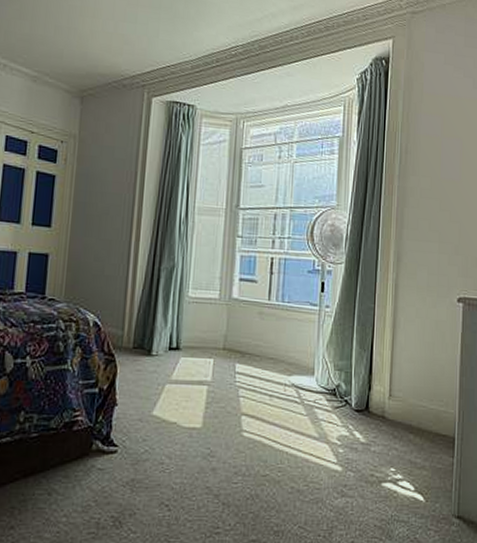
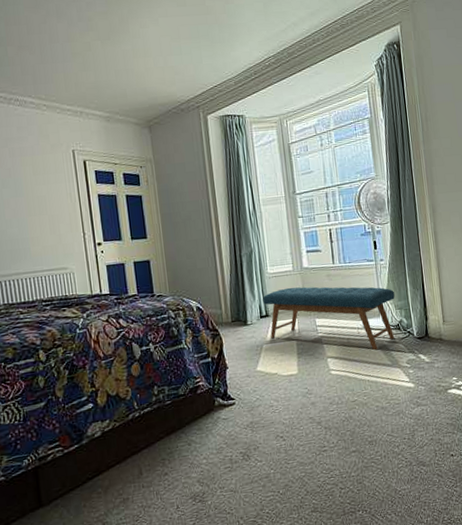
bench: none [176,318,336,416] -> present [263,286,395,351]

